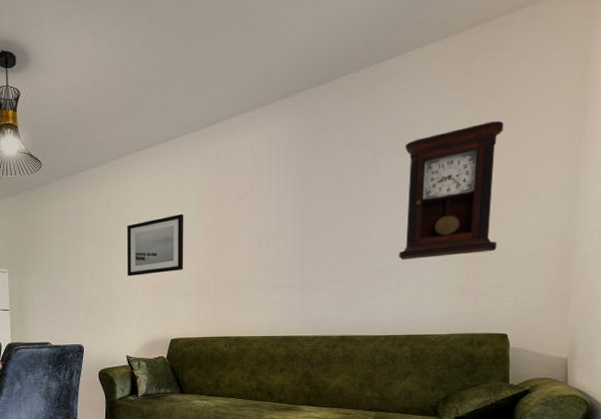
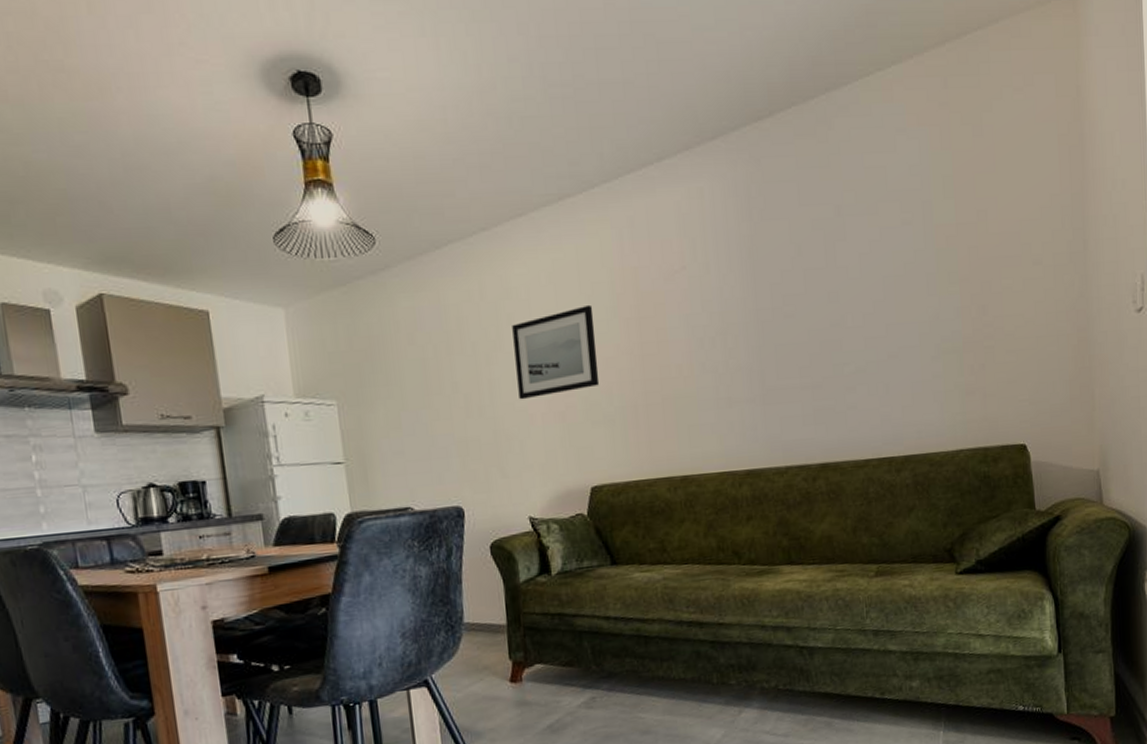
pendulum clock: present [398,120,504,260] -> none [876,166,1002,355]

